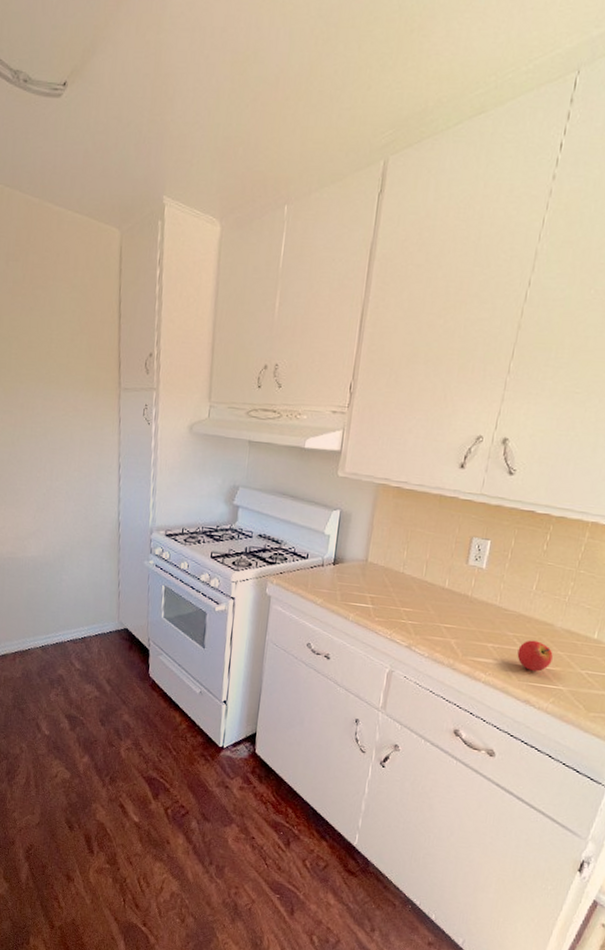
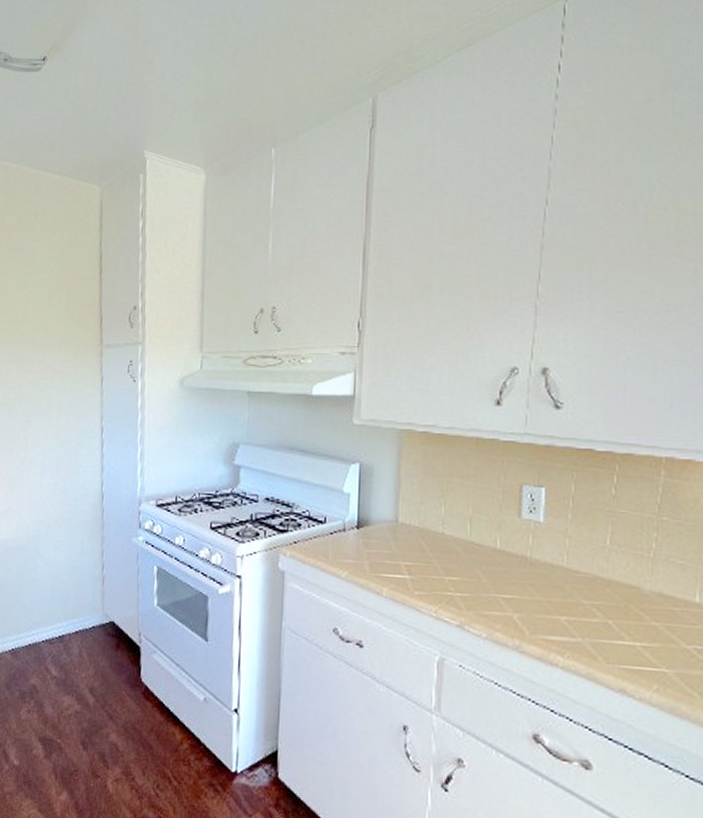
fruit: present [517,640,553,672] -> none [600,609,646,650]

